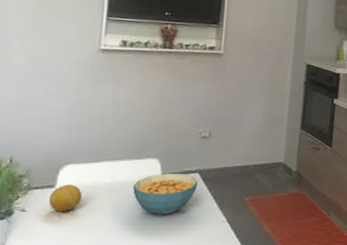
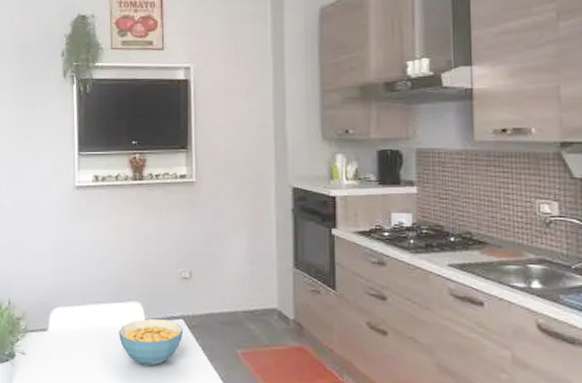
fruit: present [49,185,83,212] -> none [44,328,73,357]

